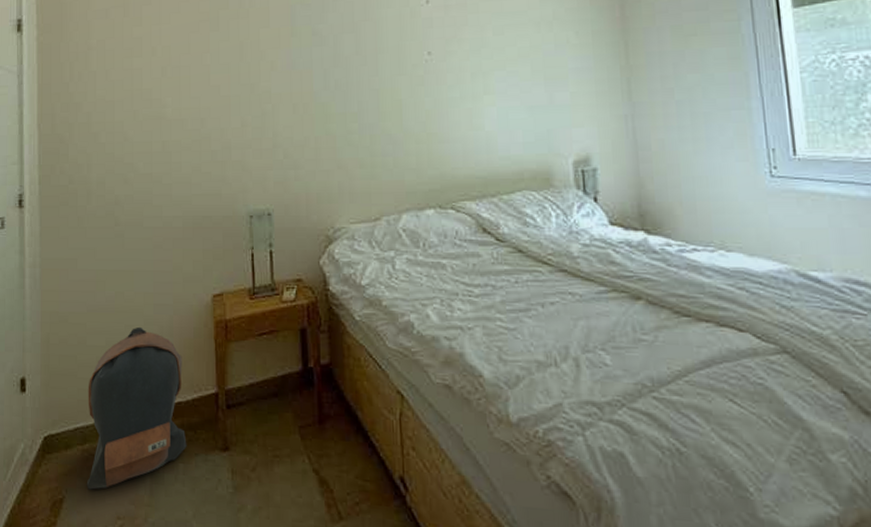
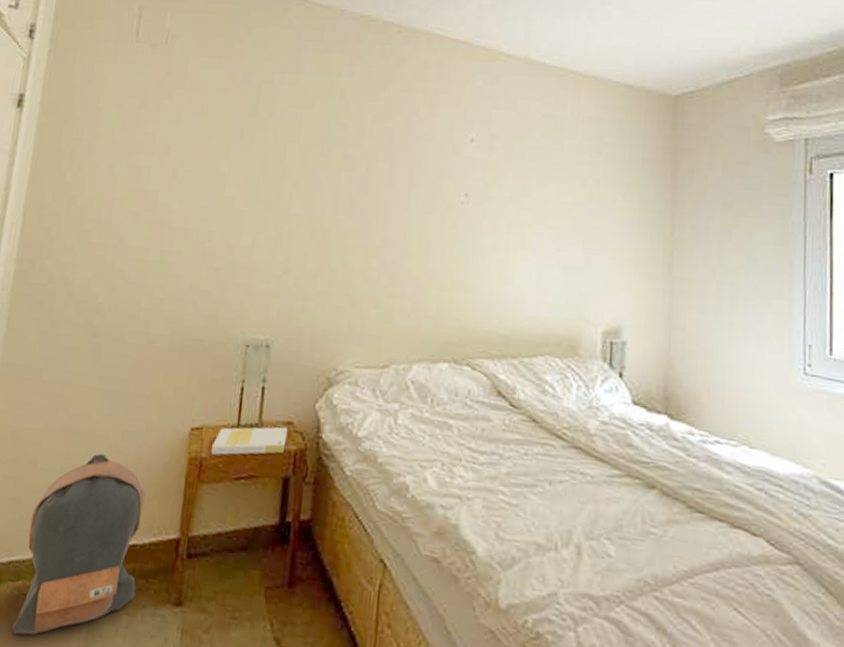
book: none [233,284,299,317] -> present [210,426,288,456]

